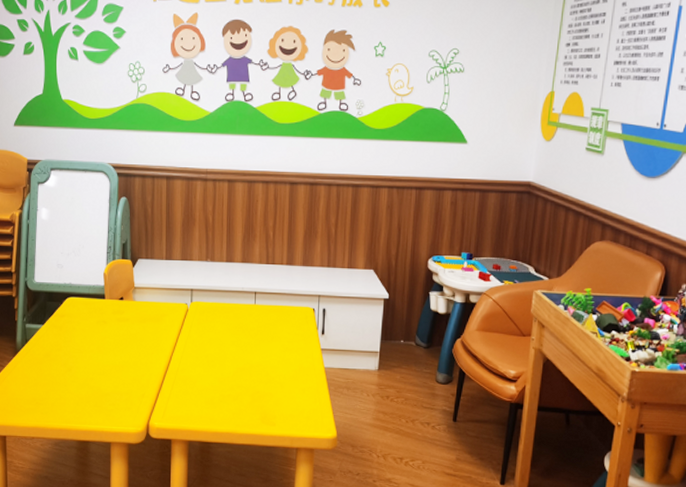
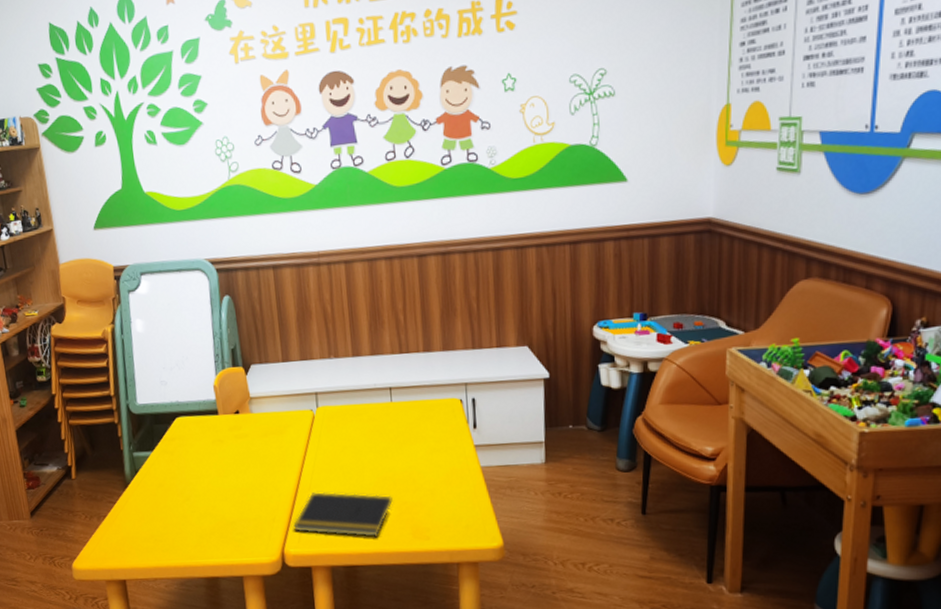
notepad: none [160,375,247,419] -> present [293,492,393,538]

